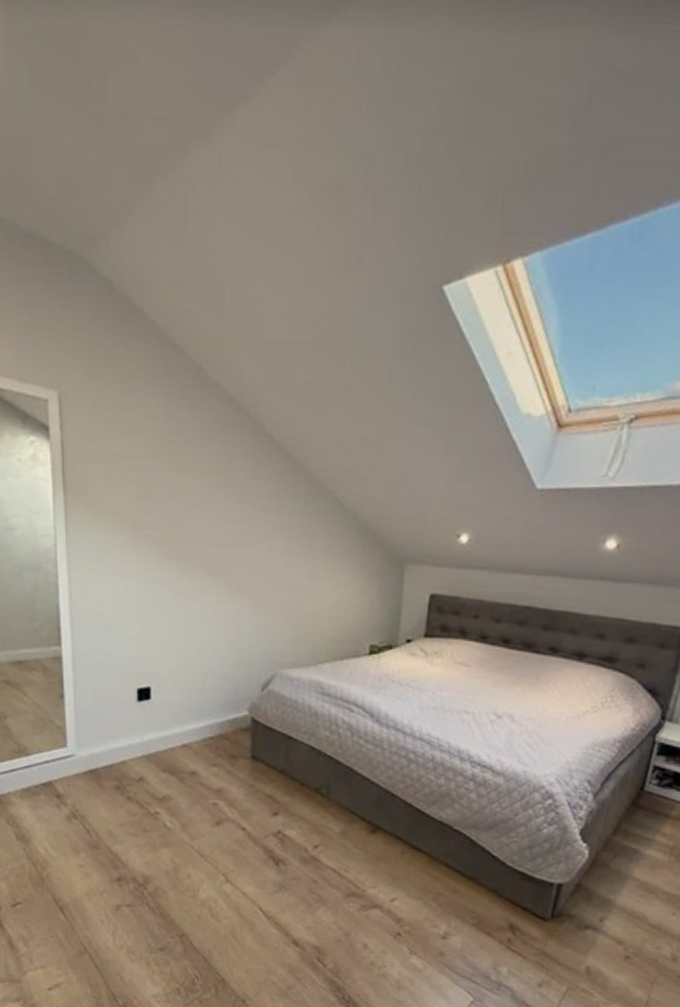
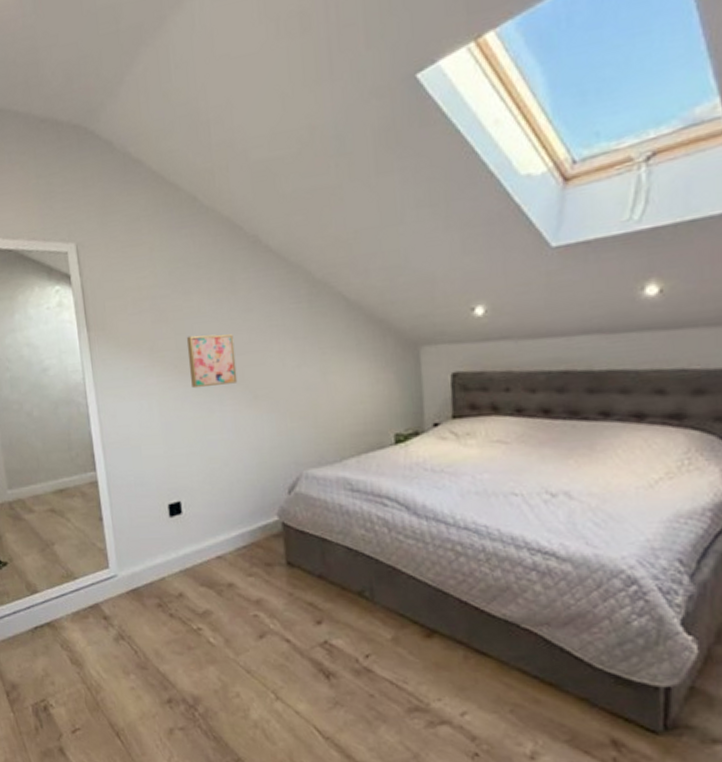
wall art: none [174,517,225,574] -> present [186,334,238,389]

